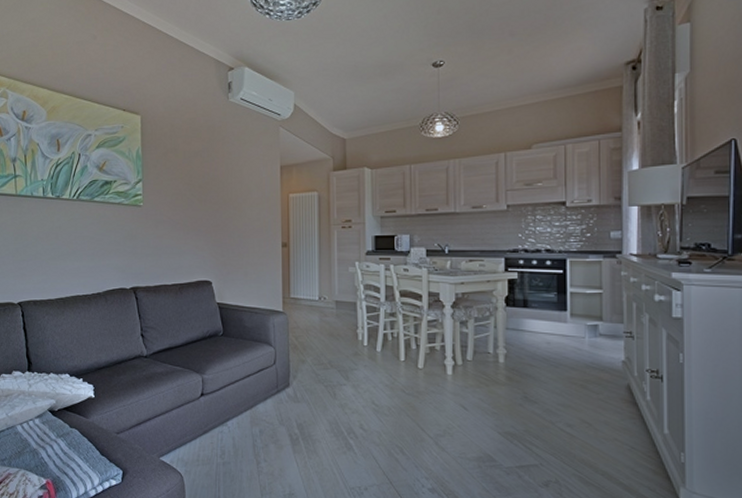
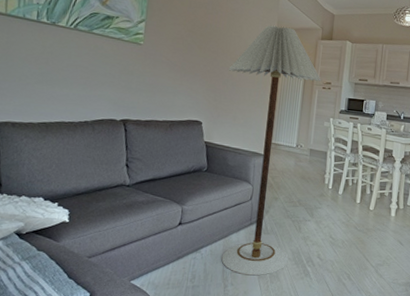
floor lamp: none [233,162,339,451] -> present [221,25,321,276]

